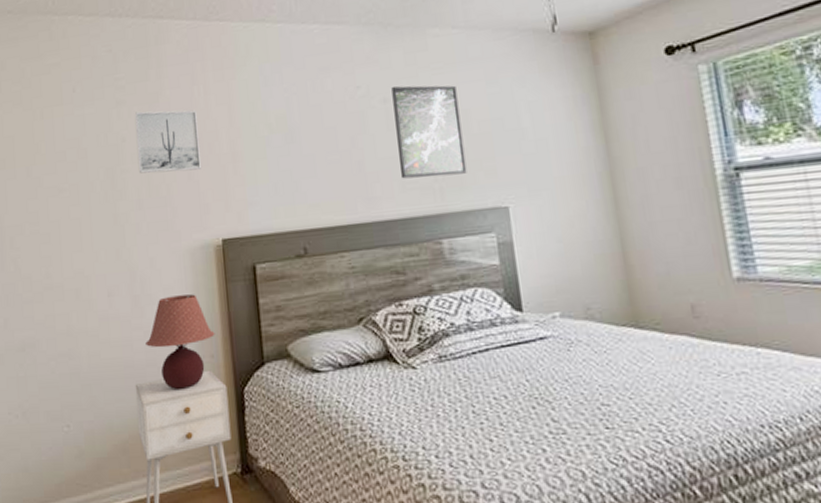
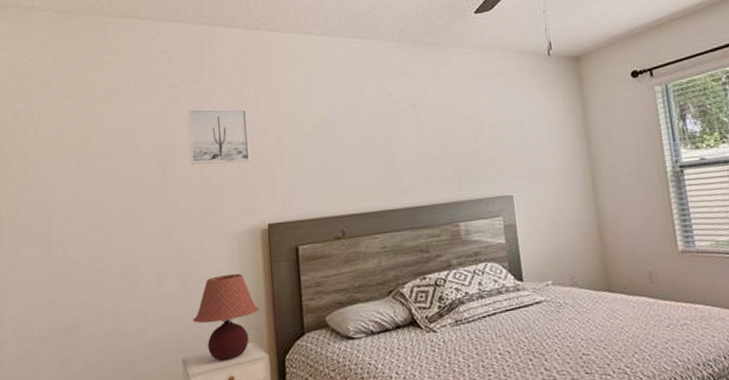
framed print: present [391,85,467,179] -> none [419,94,480,172]

